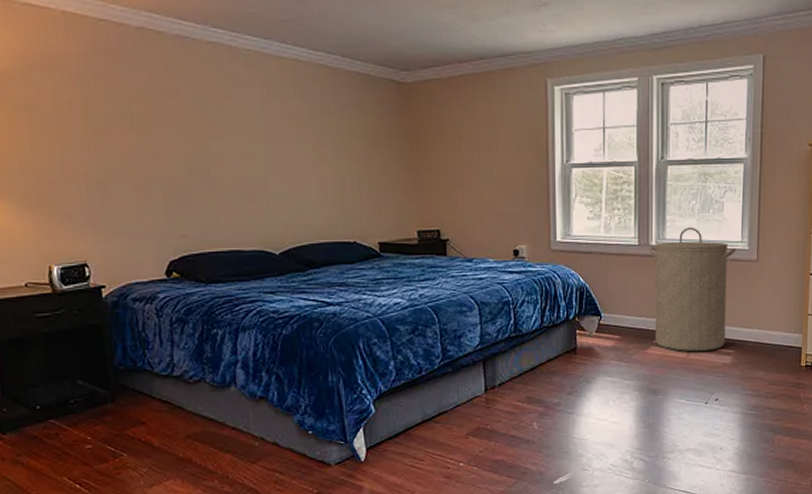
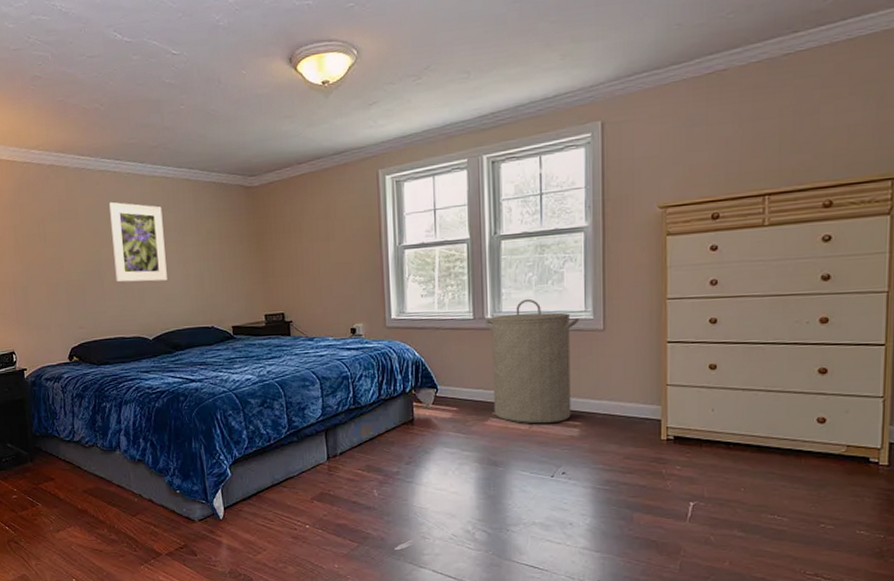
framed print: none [222,83,299,185] -> present [109,201,167,283]

